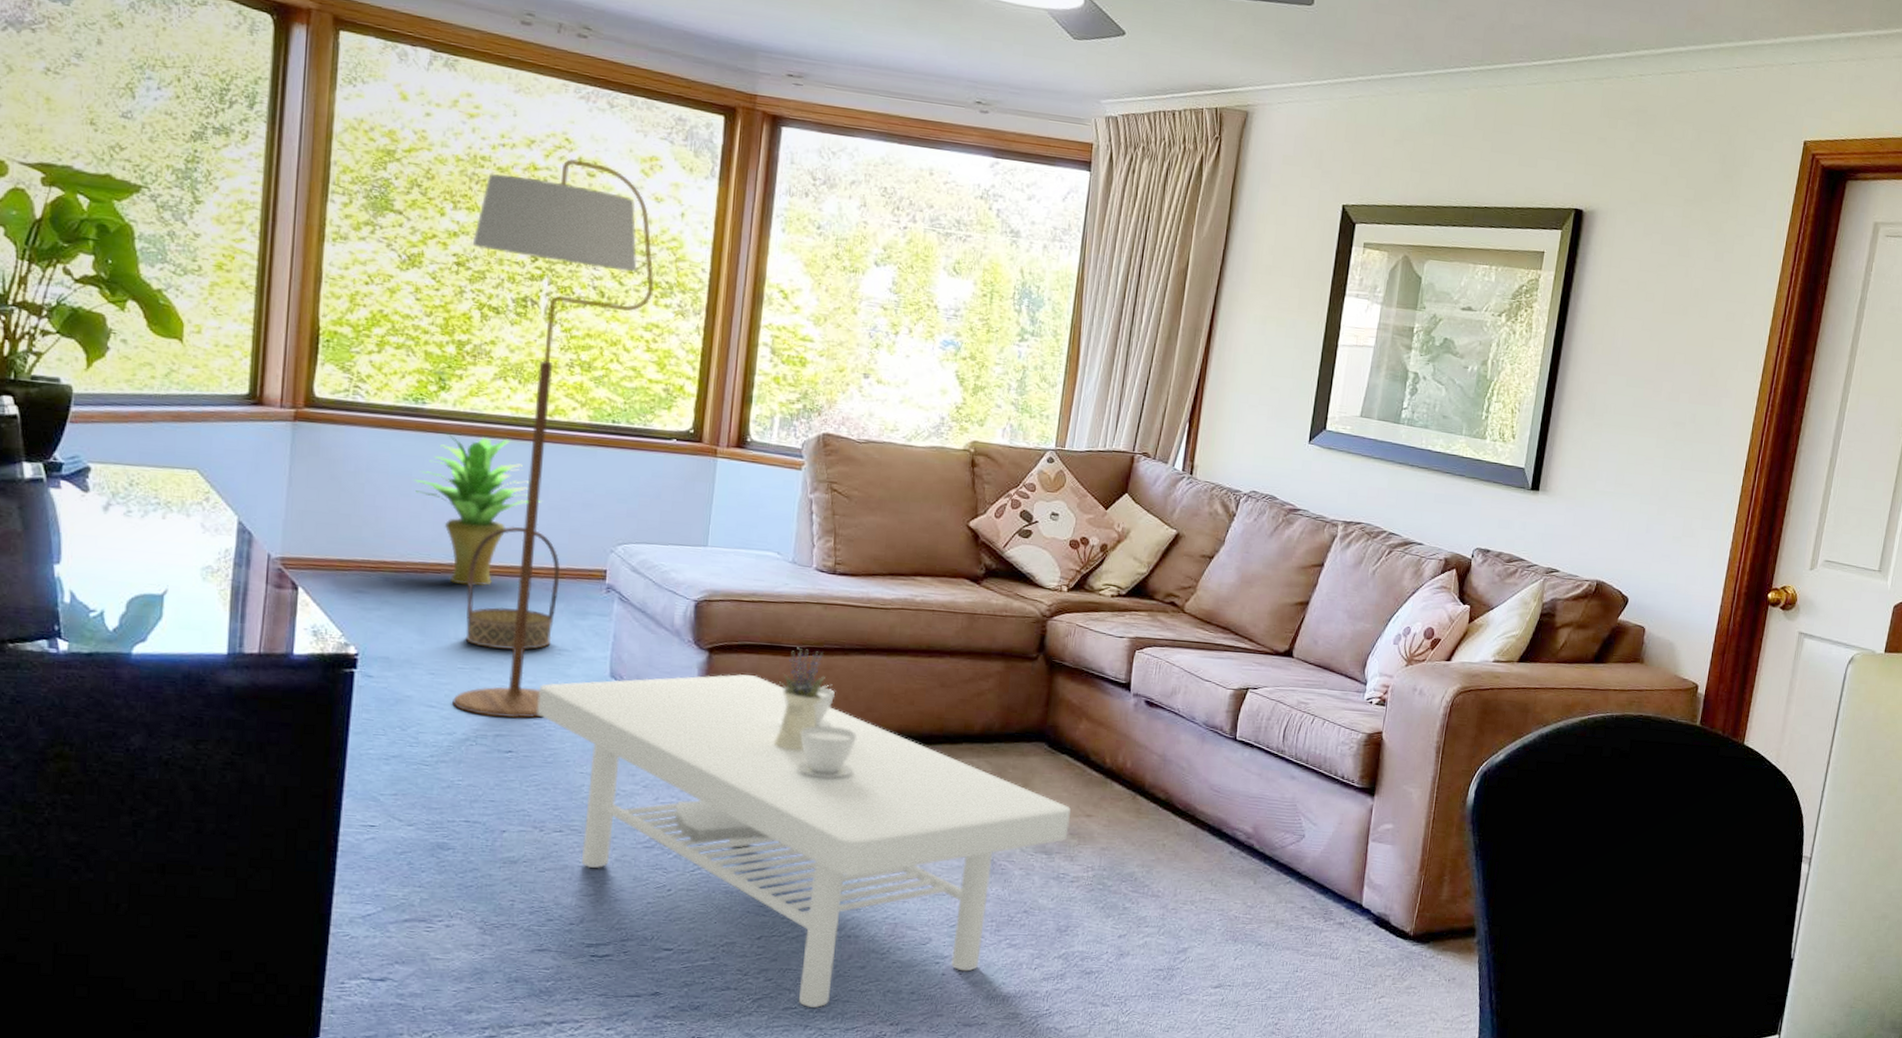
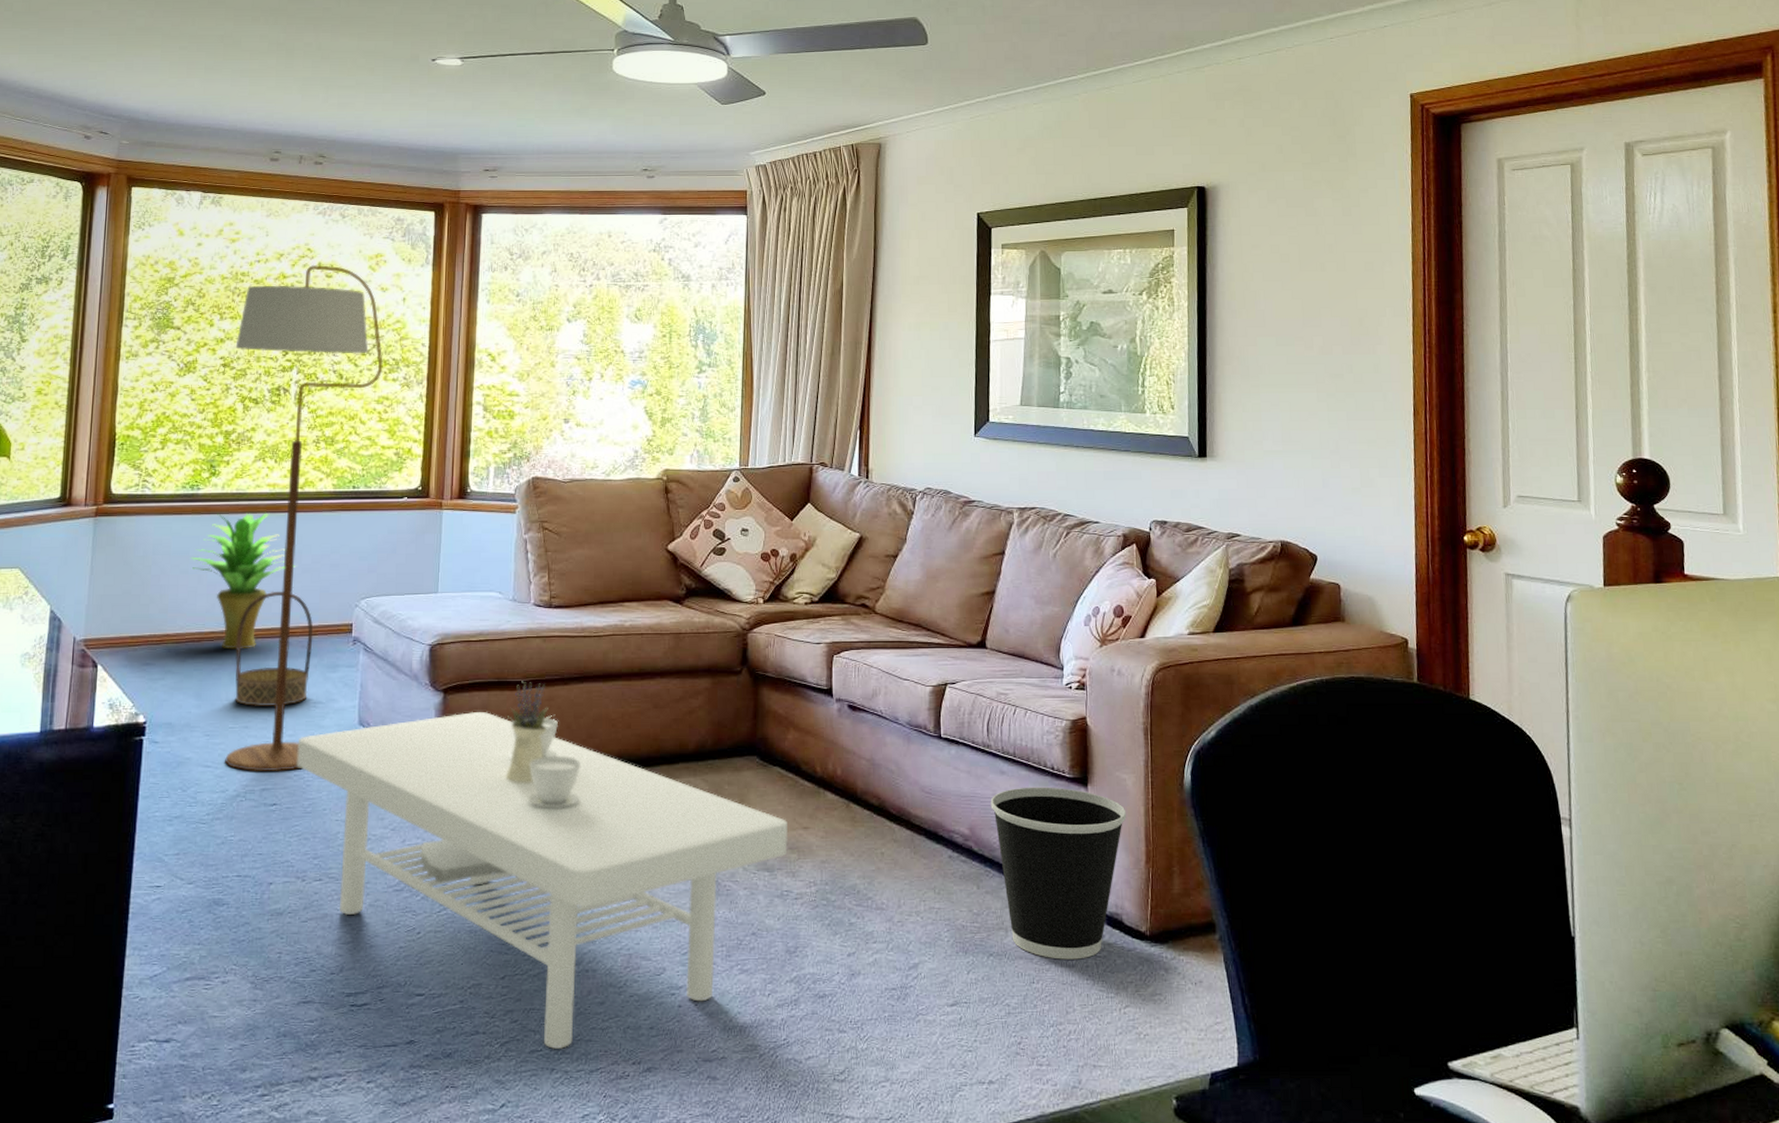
wastebasket: none [1277,793,1408,953] -> present [990,787,1127,960]

